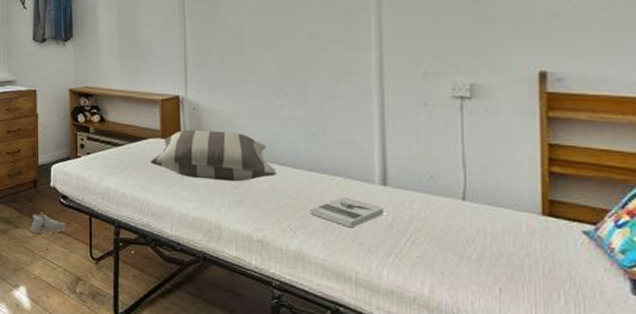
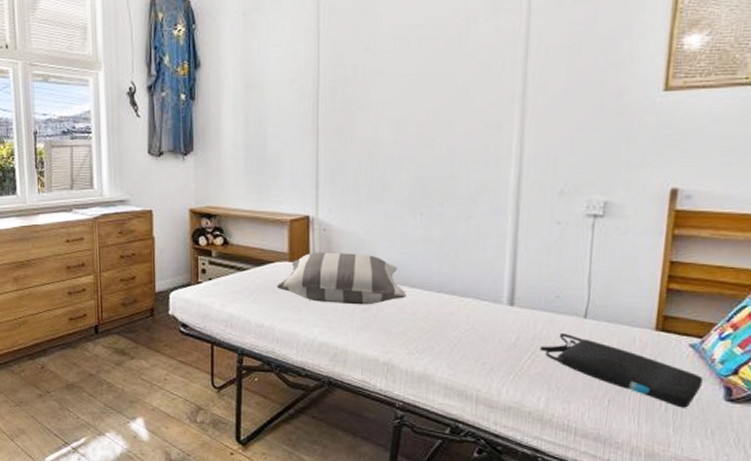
shoe: present [30,212,67,234] -> none [147,342,187,365]
book: present [310,197,384,228] -> none [437,318,509,348]
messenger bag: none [418,214,605,301] -> present [539,332,704,408]

